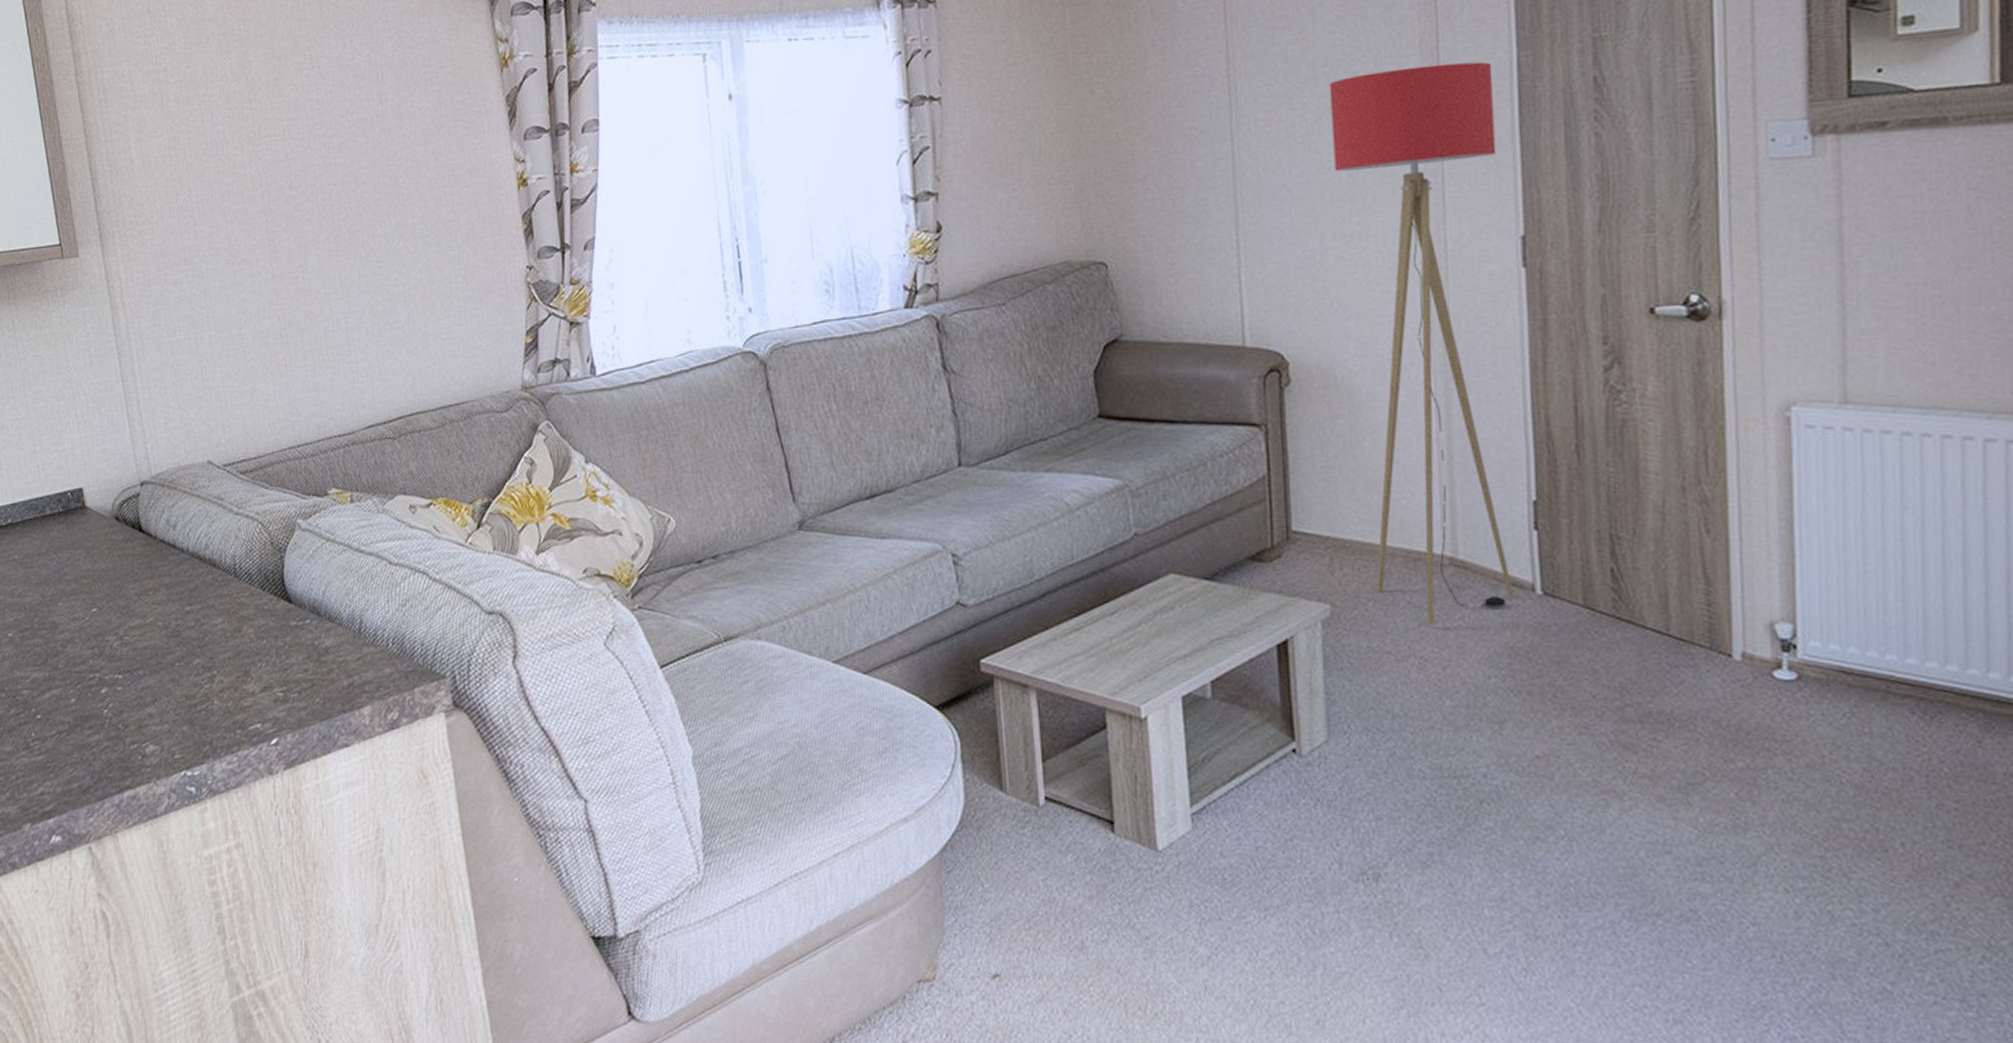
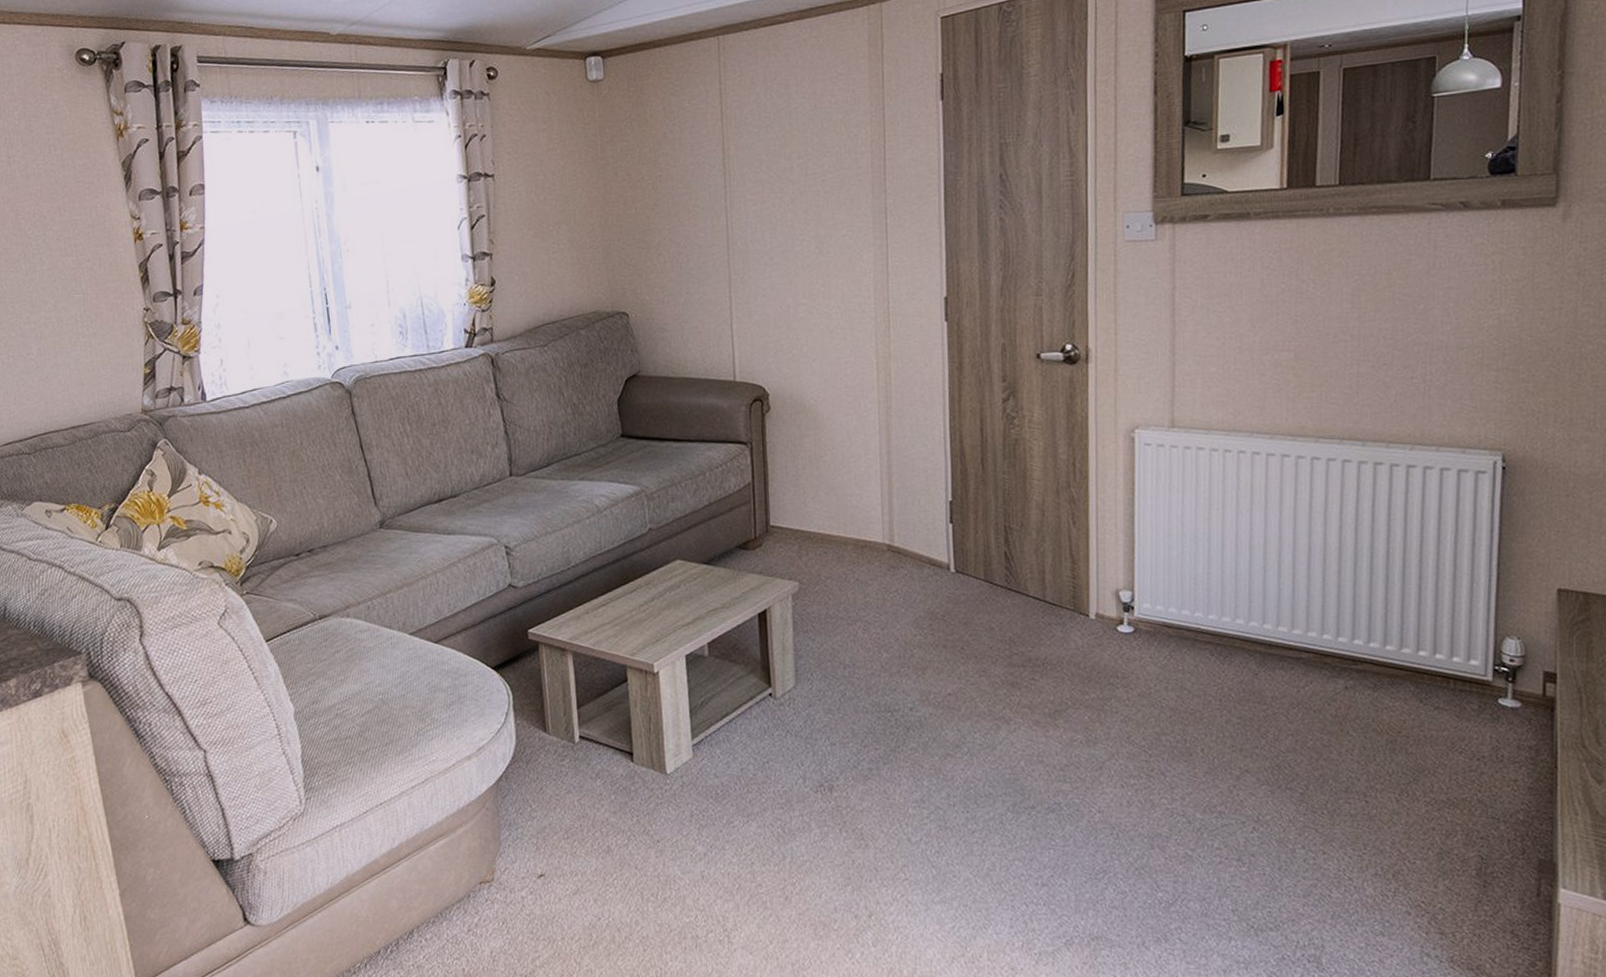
floor lamp: present [1329,61,1514,624] -> none [802,159,934,595]

